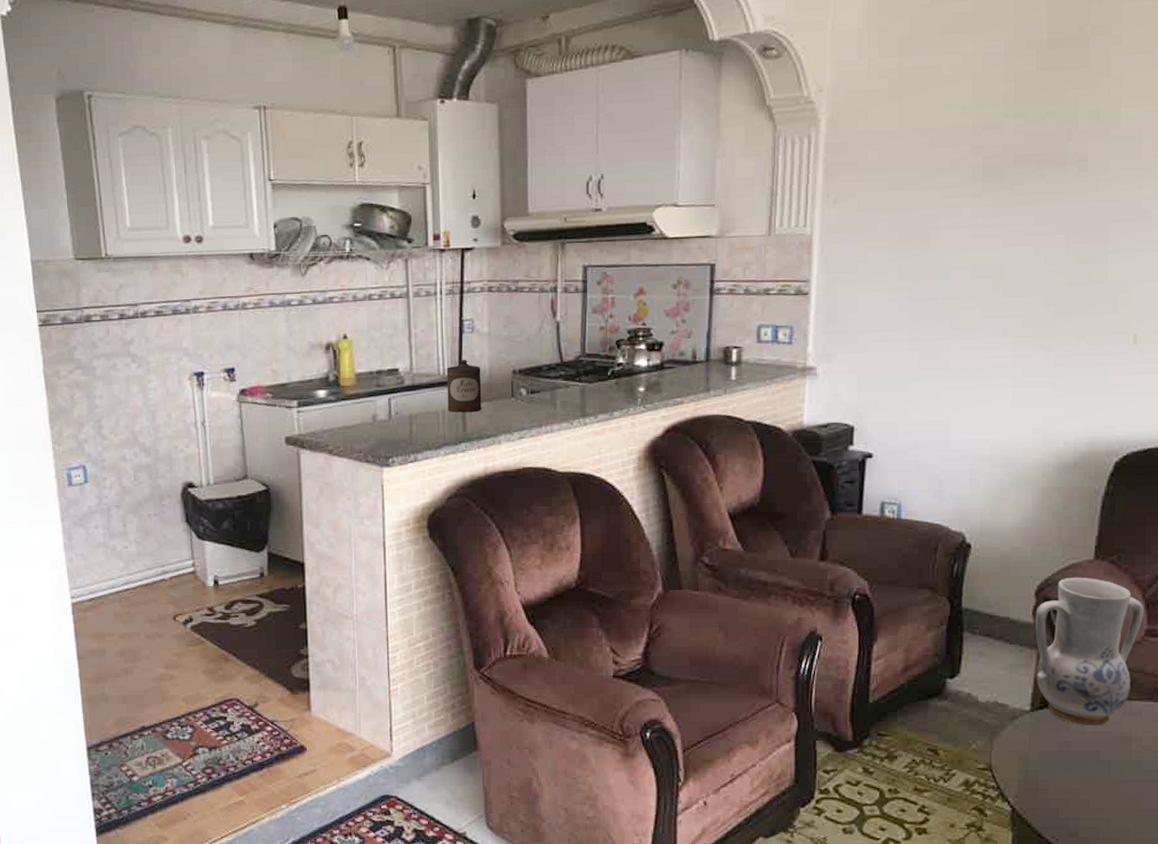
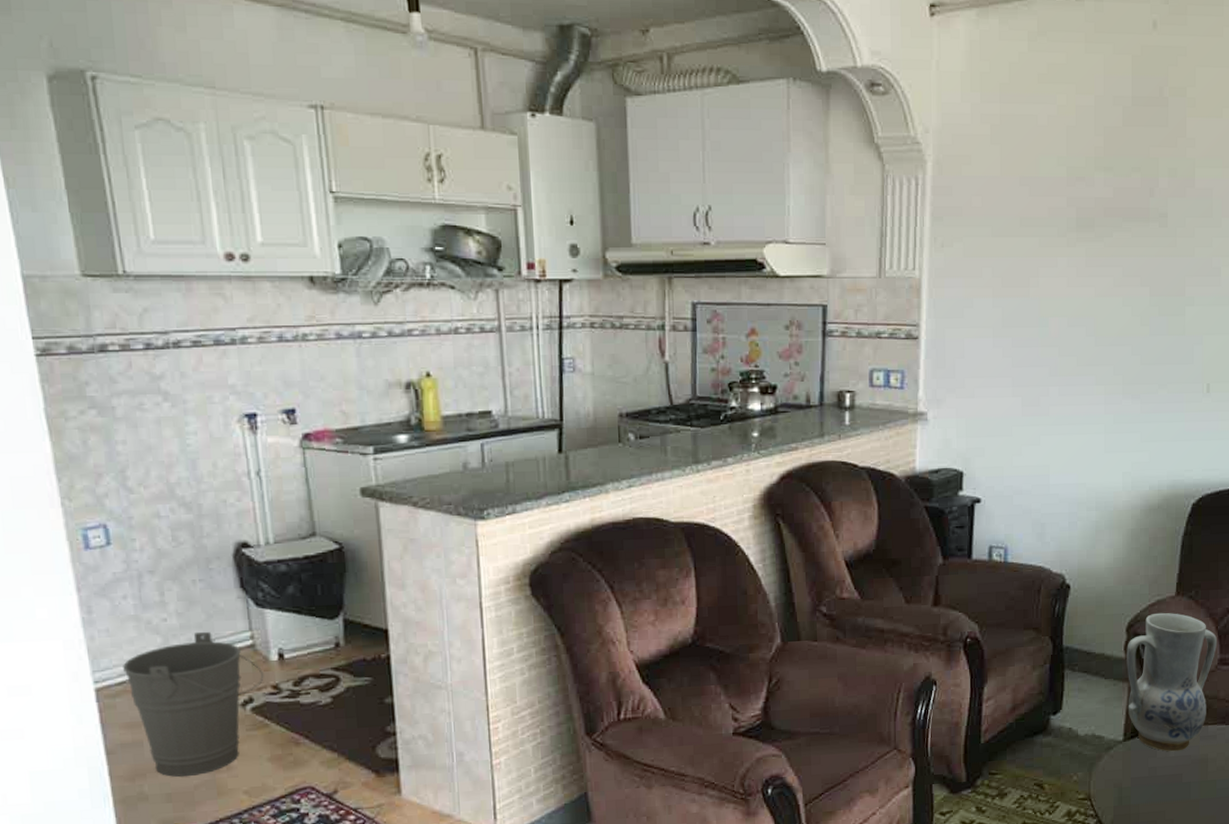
bucket: none [92,558,202,683] -> present [122,631,264,777]
canister: present [446,359,482,413] -> none [546,401,587,460]

